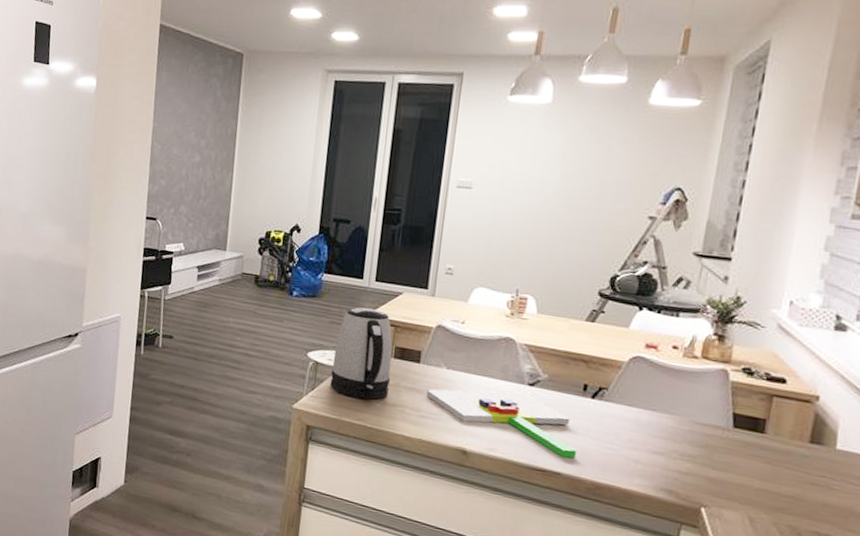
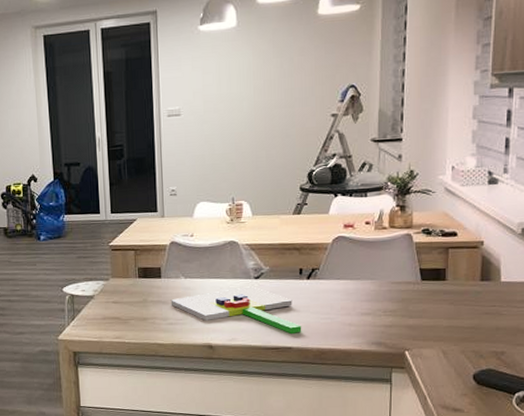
kettle: present [330,307,393,399] -> none [86,238,138,319]

